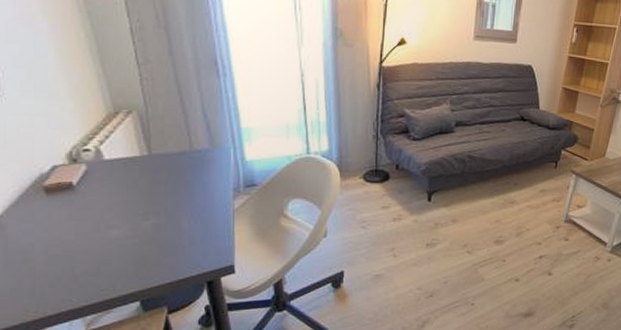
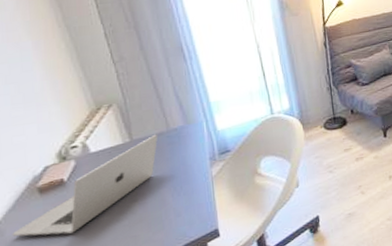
laptop: none [13,152,180,241] -> present [12,134,158,237]

